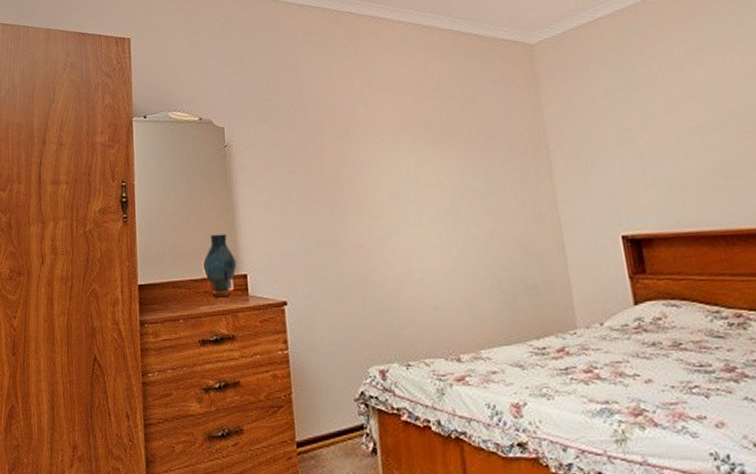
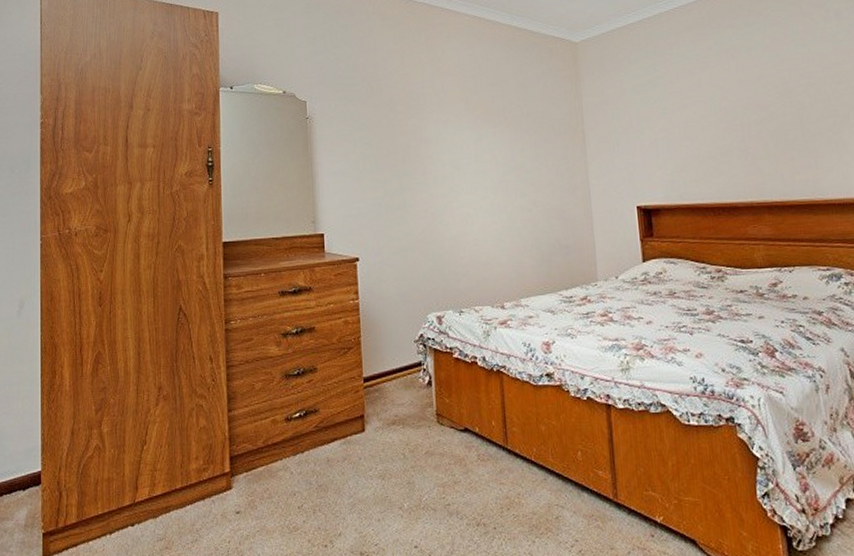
vase: present [202,234,237,298] -> none [283,197,315,255]

